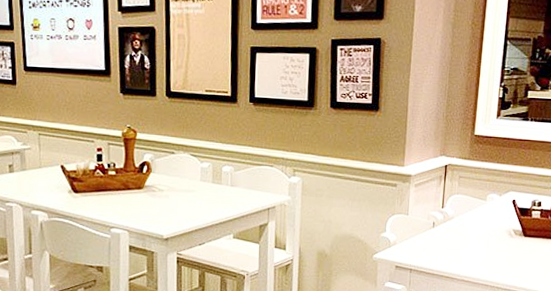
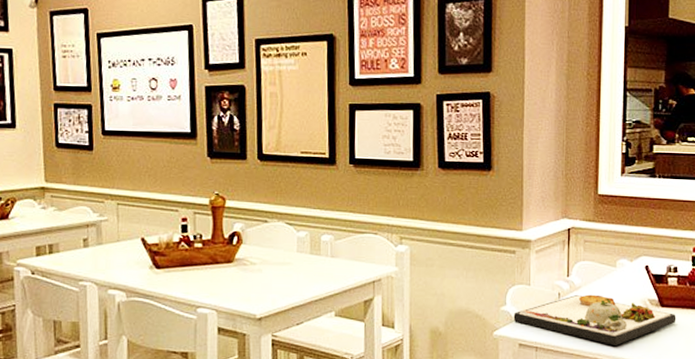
dinner plate: none [392,224,537,269] -> present [513,294,677,346]

